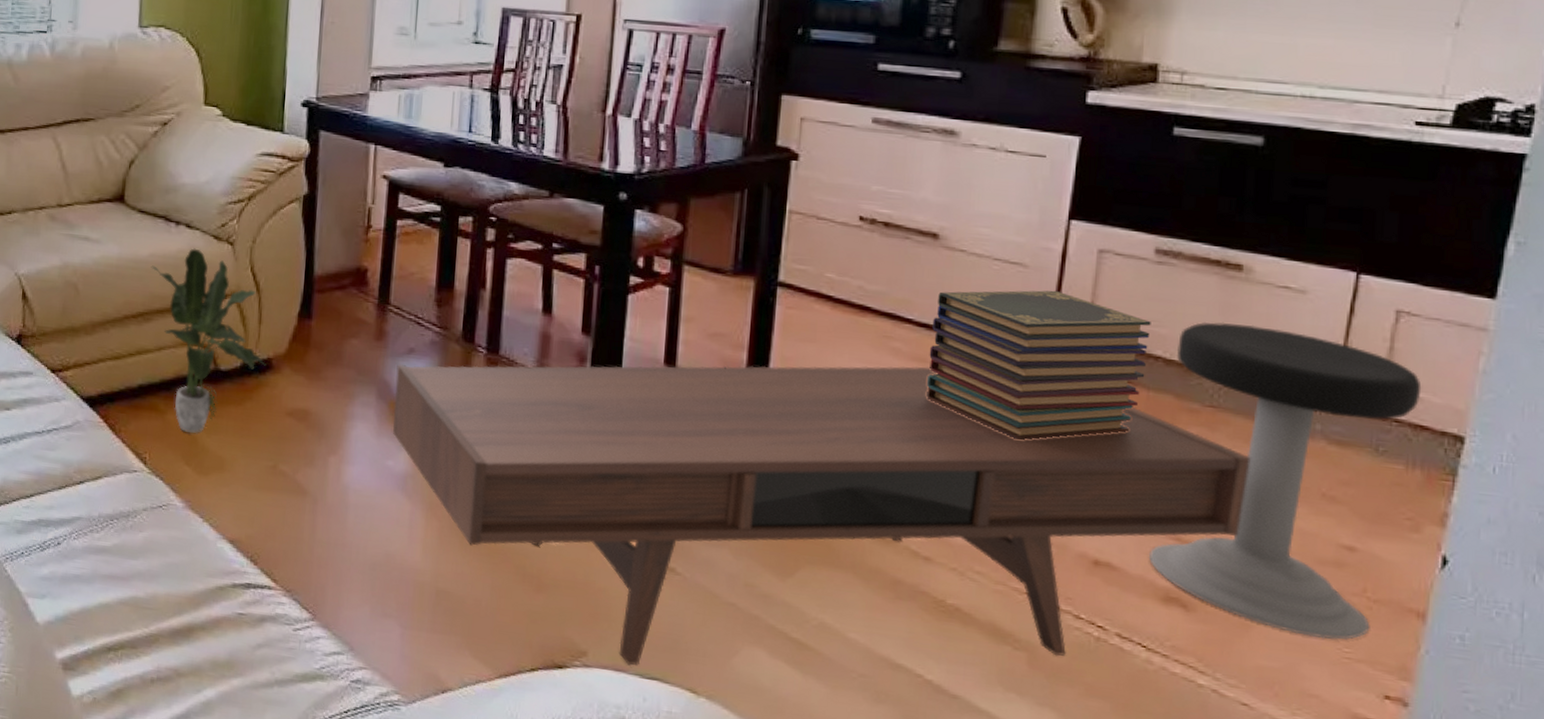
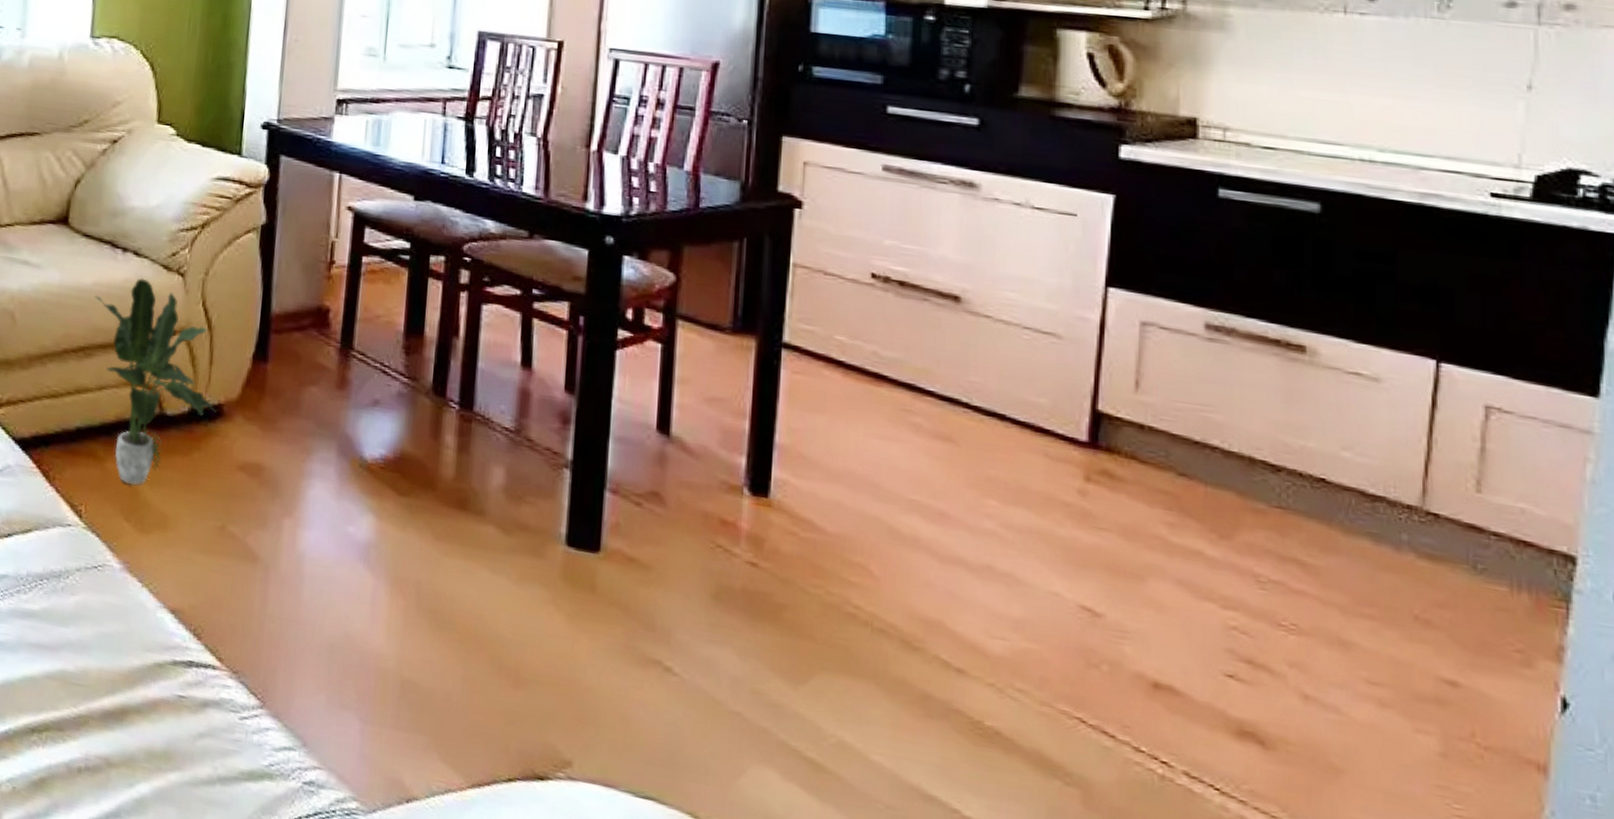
coffee table: present [393,363,1251,666] -> none [354,416,1329,796]
book stack: present [926,290,1151,441] -> none [953,361,1205,537]
stool: present [1148,321,1422,640] -> none [1216,409,1522,793]

